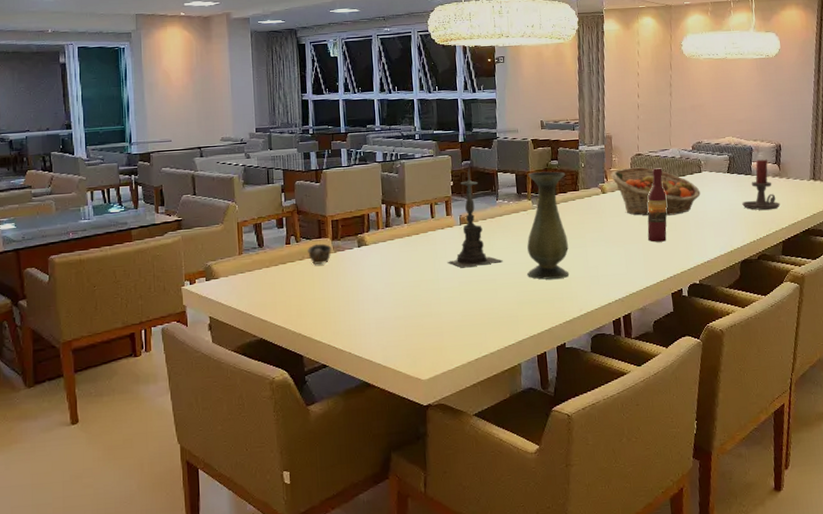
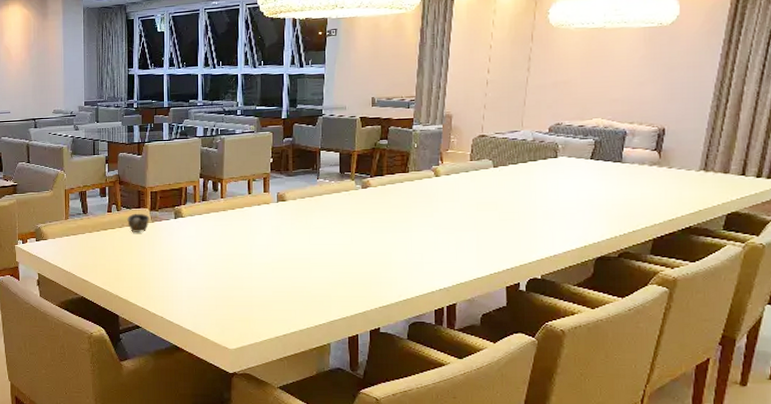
candle holder: present [447,169,503,268] -> none [262,146,319,245]
vase: present [527,171,570,280] -> none [344,151,396,262]
fruit basket: present [611,167,701,216] -> none [447,149,553,204]
wine bottle: present [647,168,667,242] -> none [484,151,511,231]
candle holder: present [742,159,781,211] -> none [605,145,656,203]

